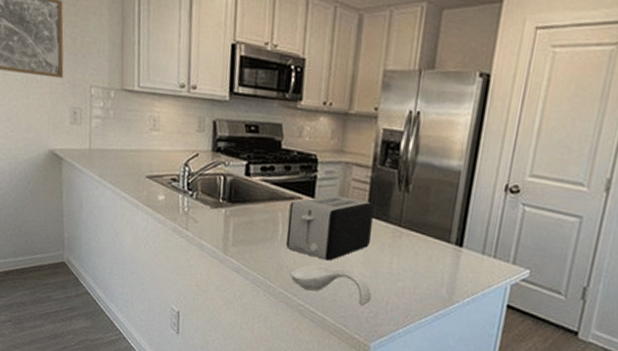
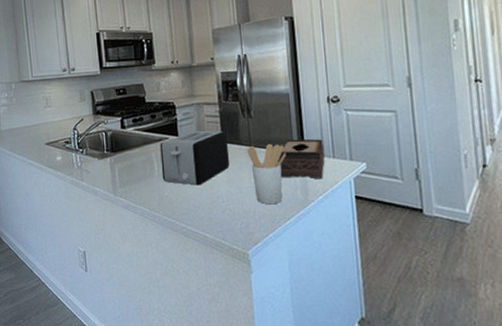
spoon rest: present [290,266,372,306] -> none [170,190,241,219]
utensil holder: none [393,225,441,297] -> present [247,144,287,205]
tissue box: none [427,226,487,278] -> present [278,139,325,179]

